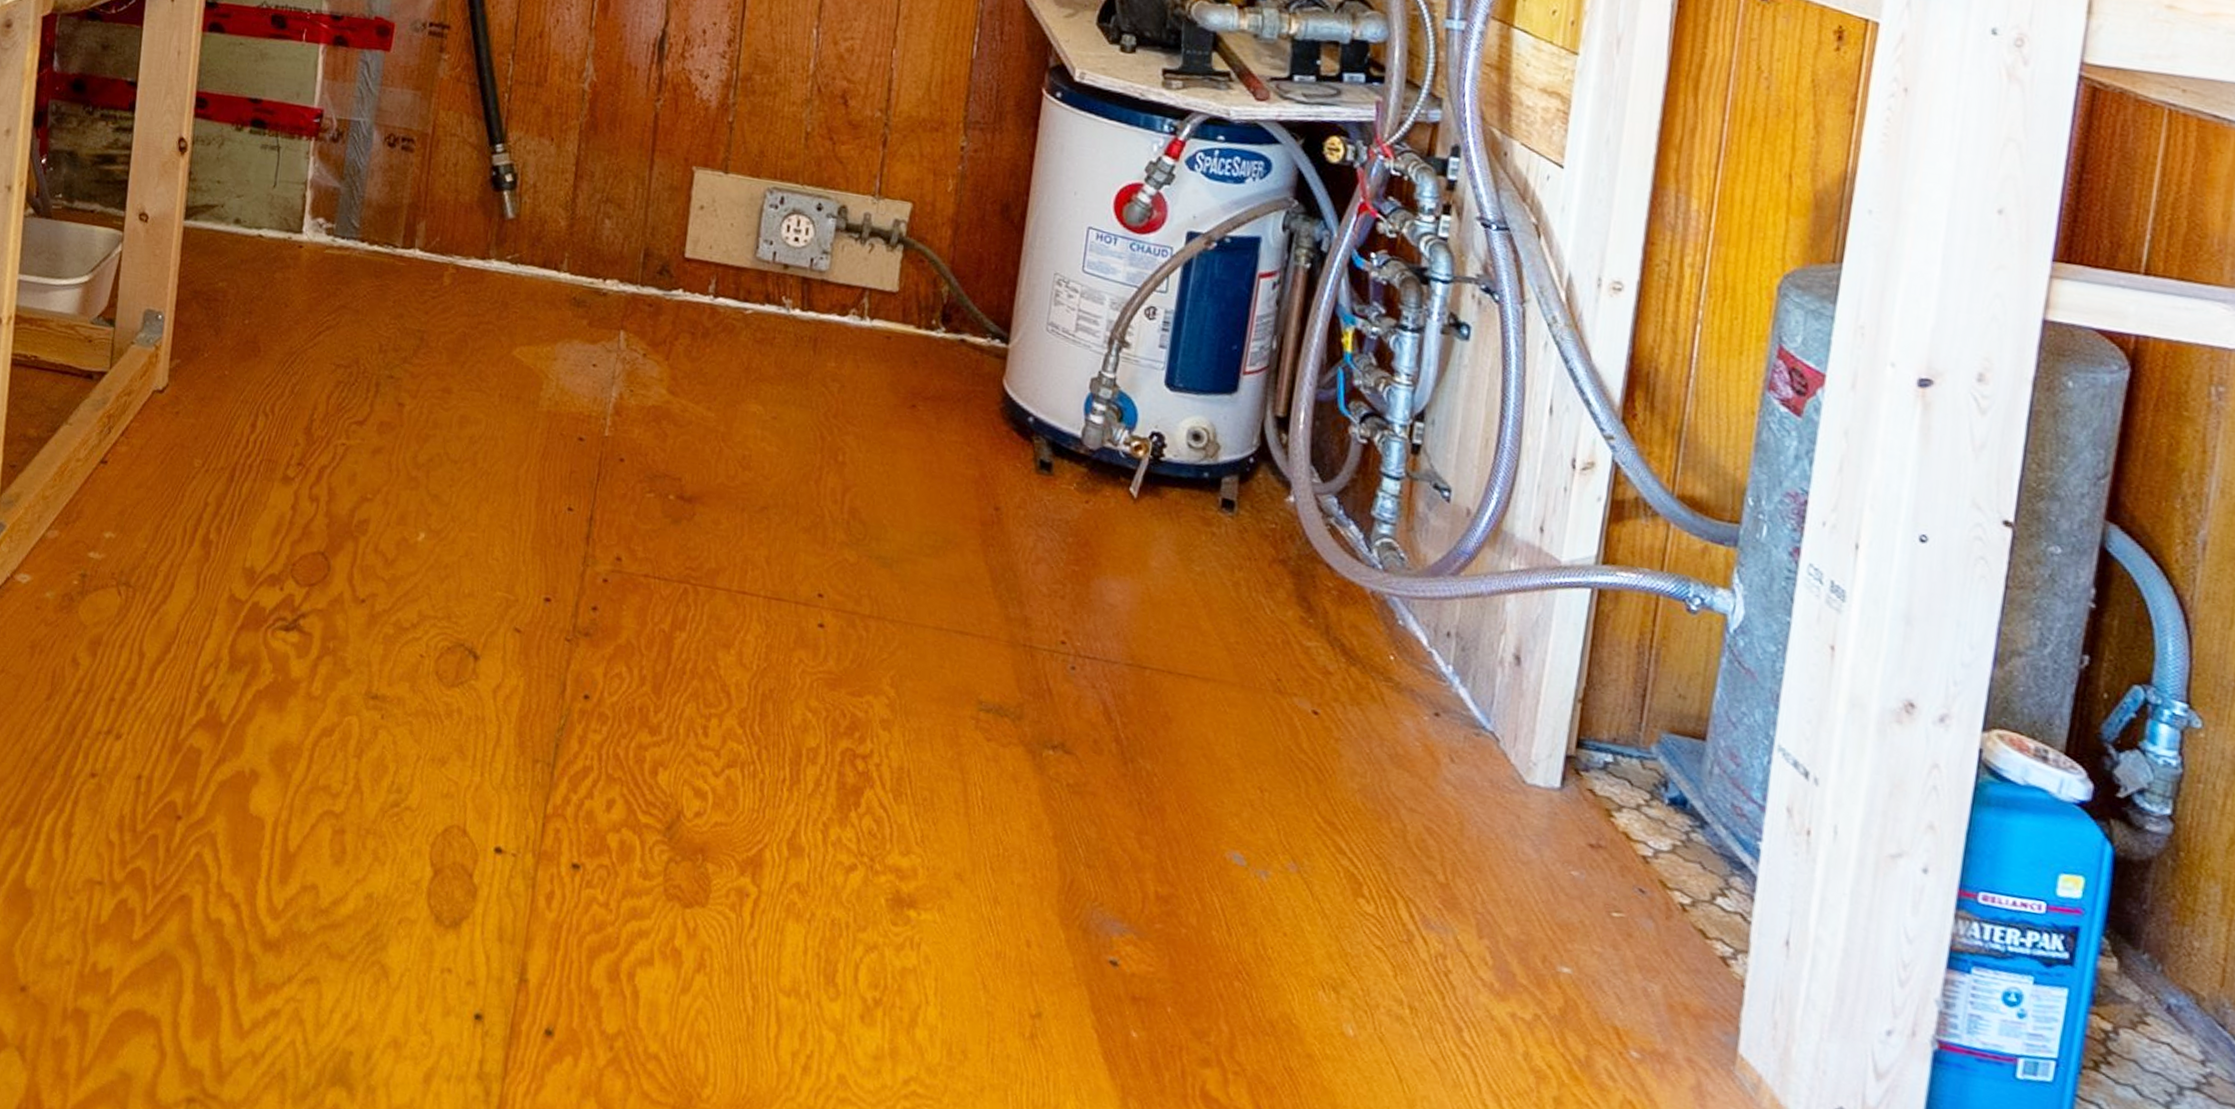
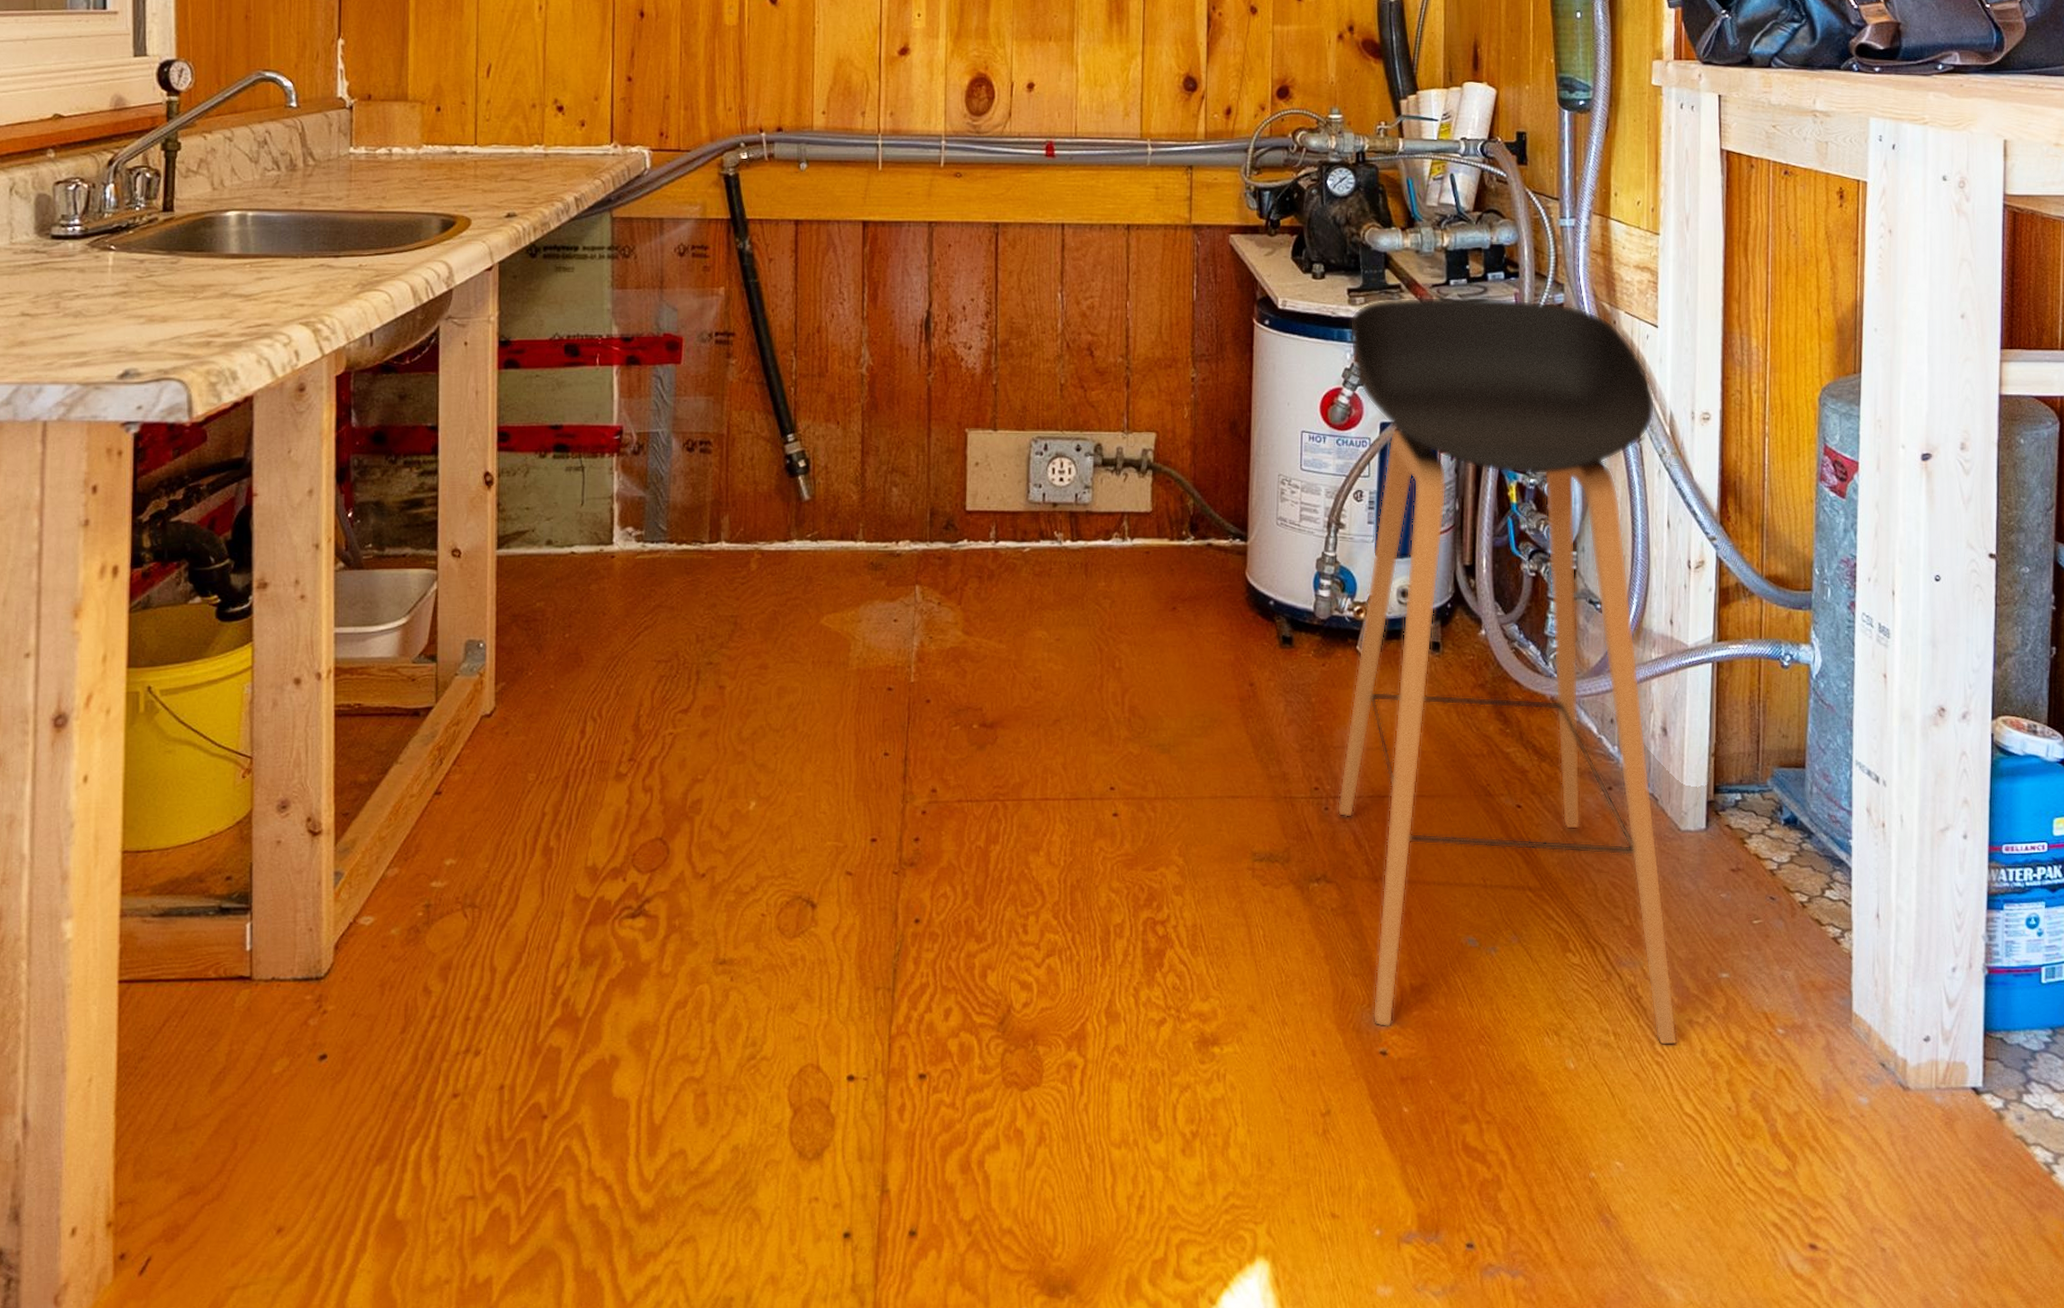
stool: none [1085,87,1550,1039] -> present [1337,297,1678,1046]

